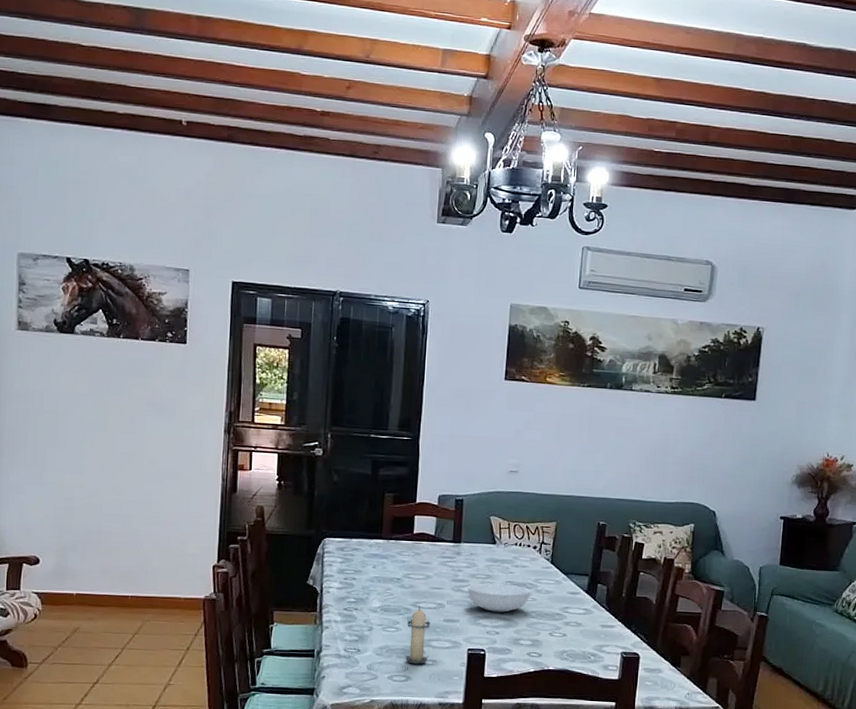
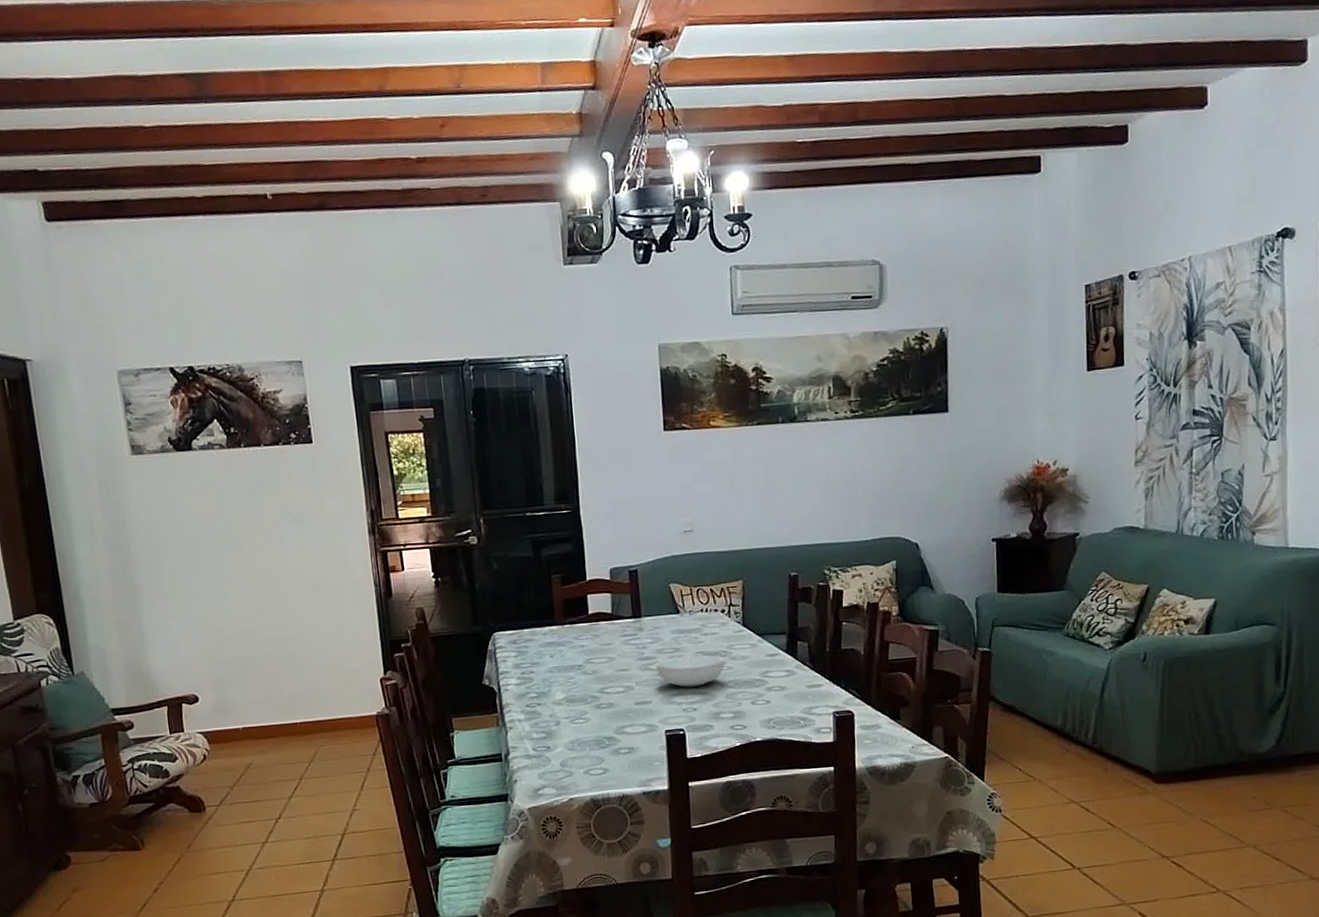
candle: present [405,606,431,664] -> none [595,692,624,755]

